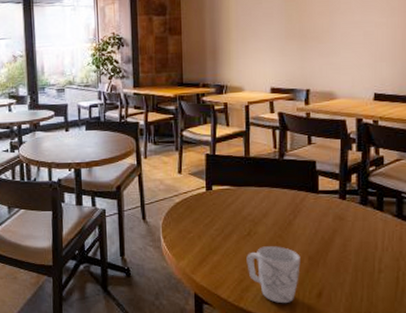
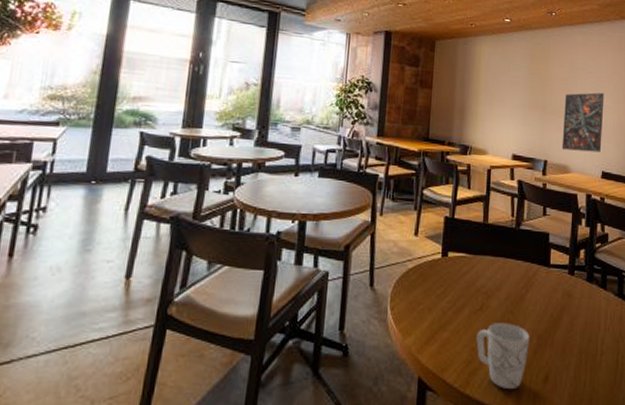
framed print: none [325,8,375,76] -> present [561,92,605,153]

